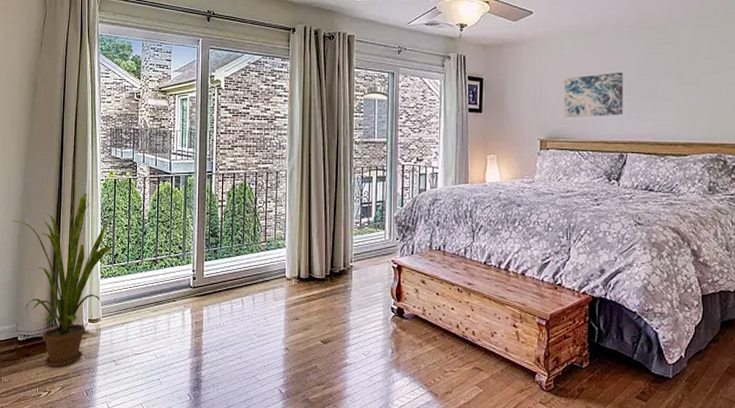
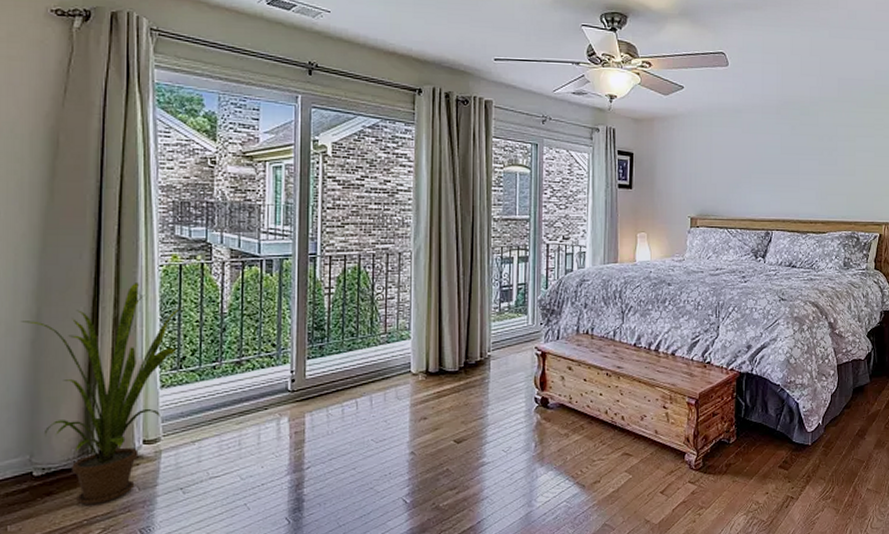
wall art: present [563,73,623,117] -> none [713,151,770,195]

